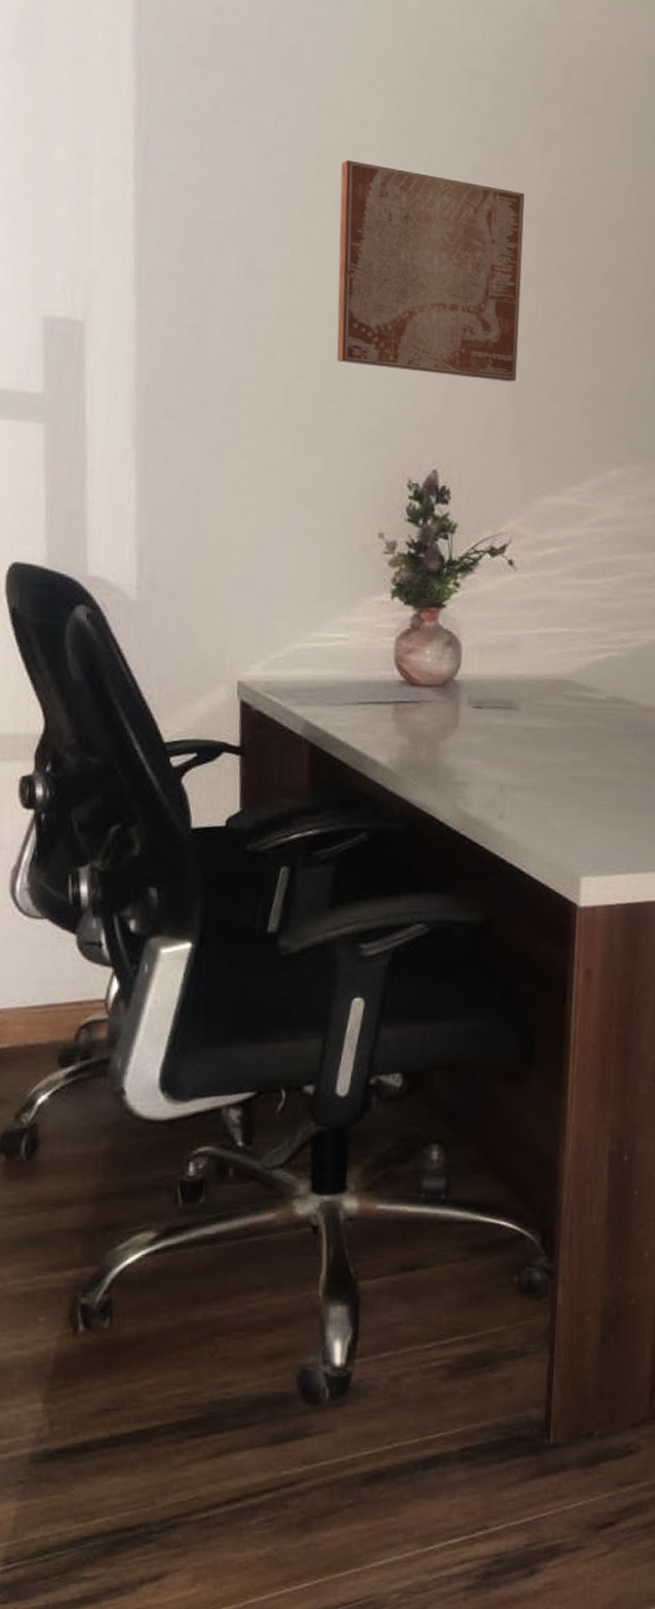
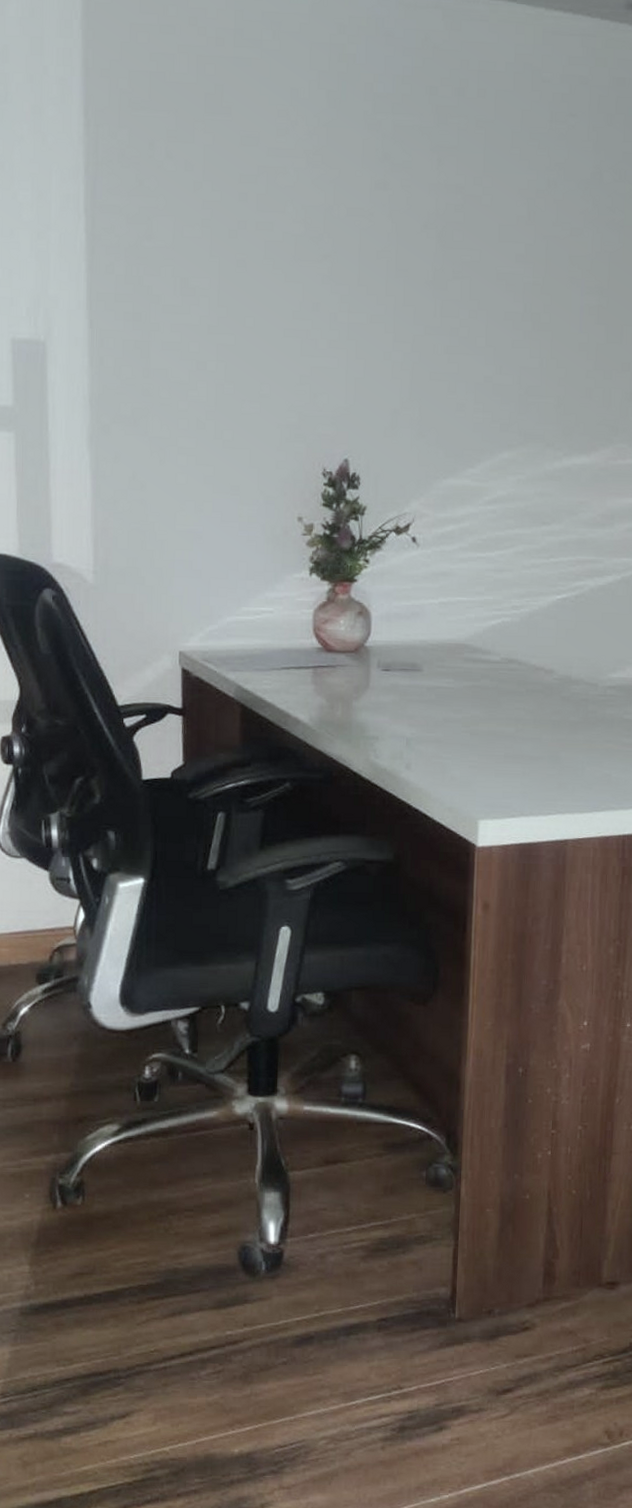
wall art: present [337,159,525,382] -> none [259,183,423,377]

